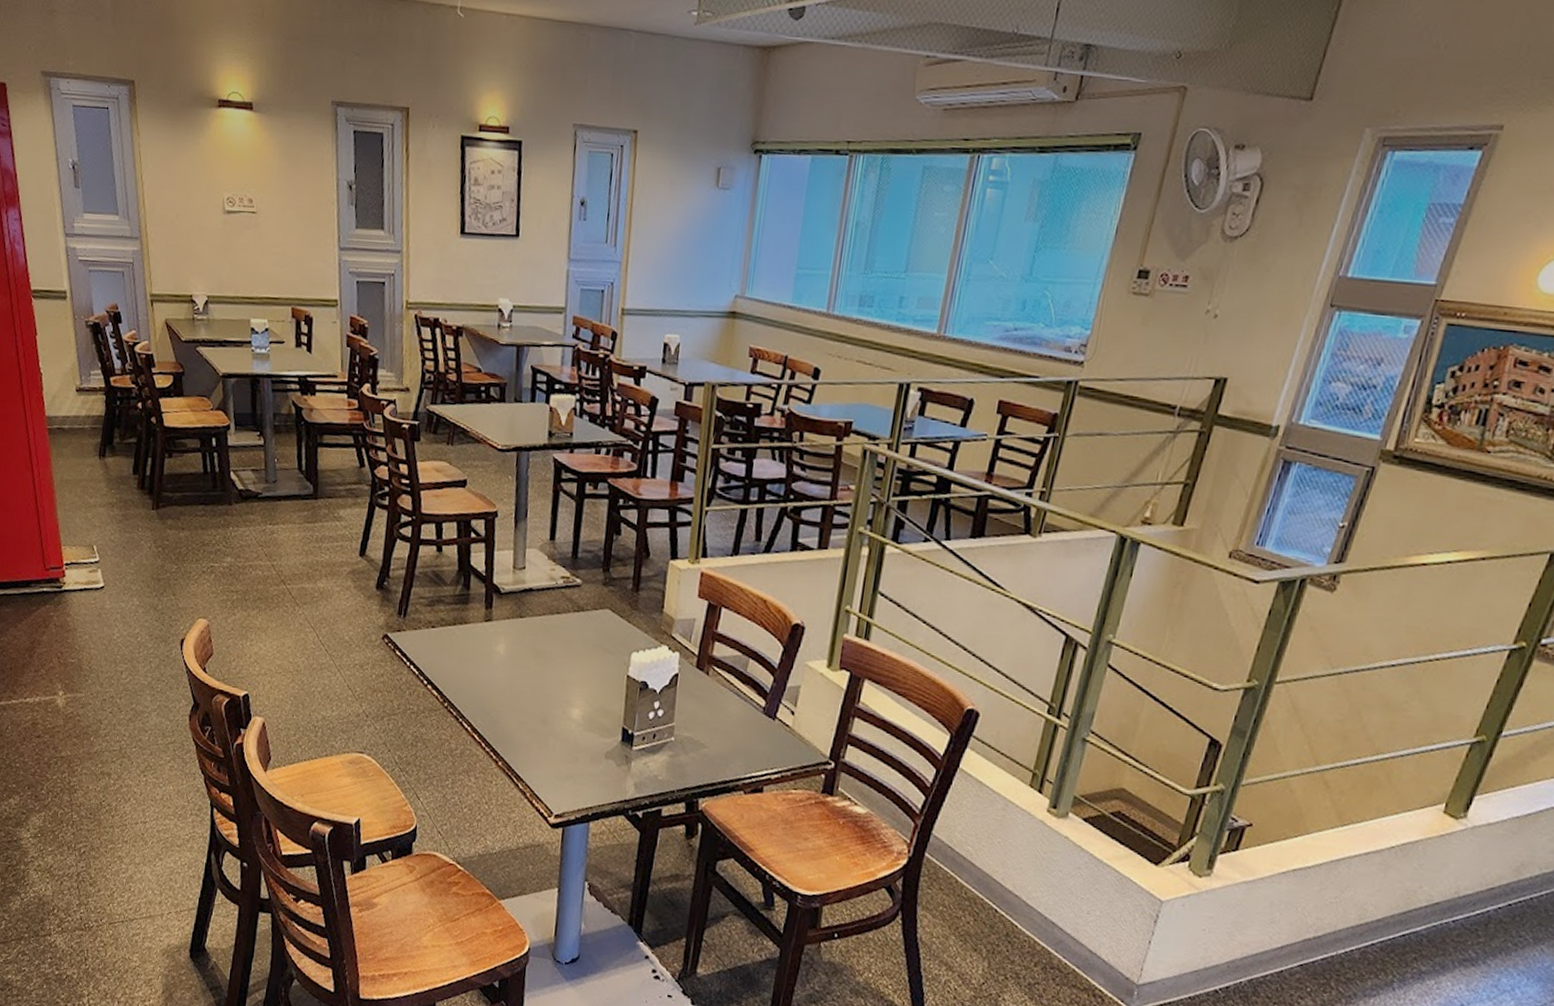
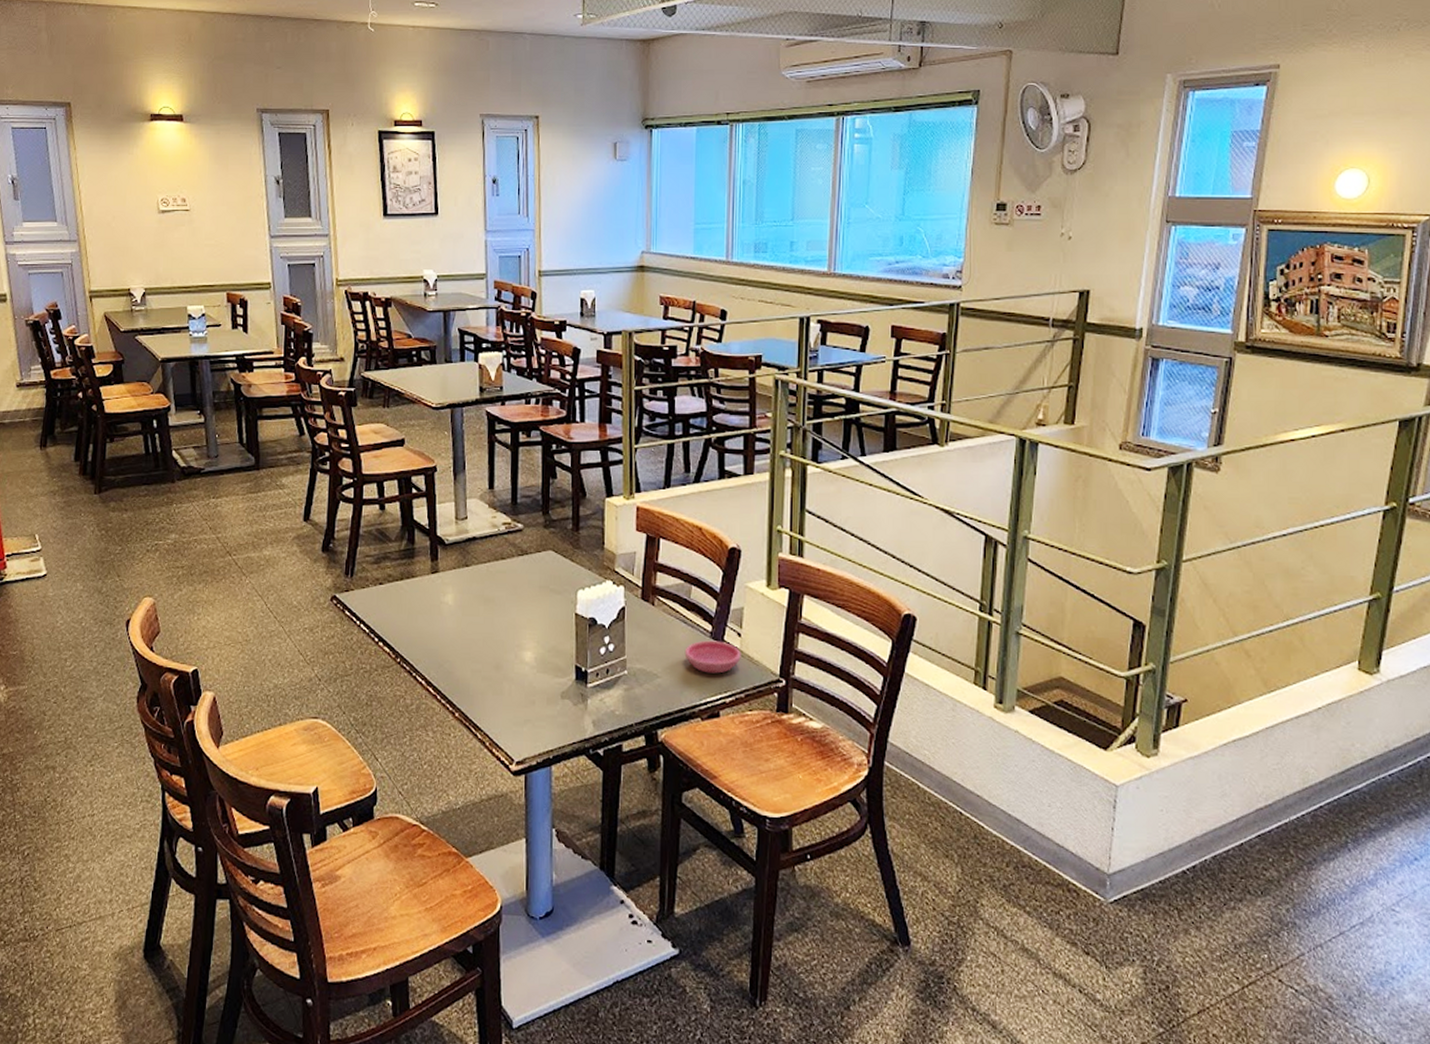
saucer: none [734,715,793,750] -> present [684,640,741,674]

